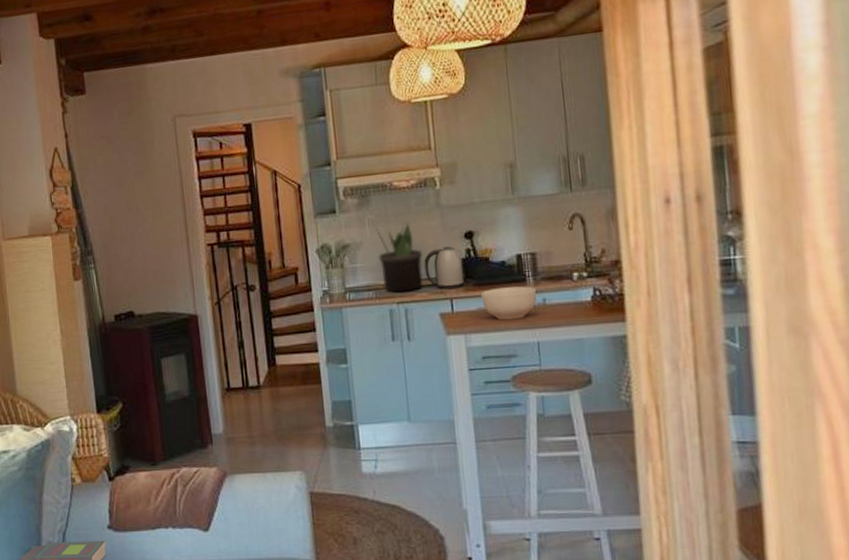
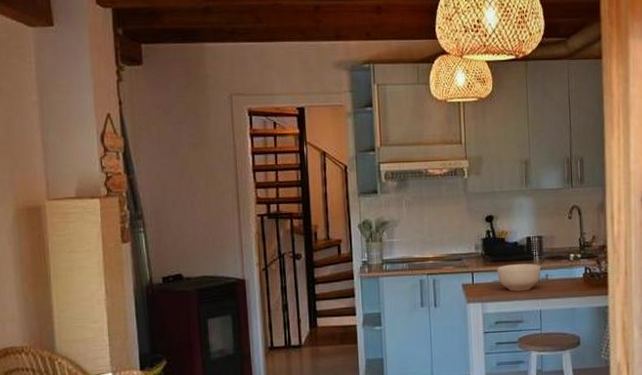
planter: present [374,222,423,294] -> none [410,205,450,266]
kettle: present [424,246,465,290] -> none [451,227,484,264]

